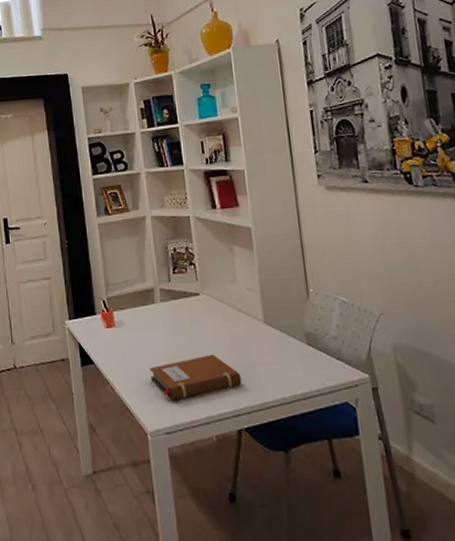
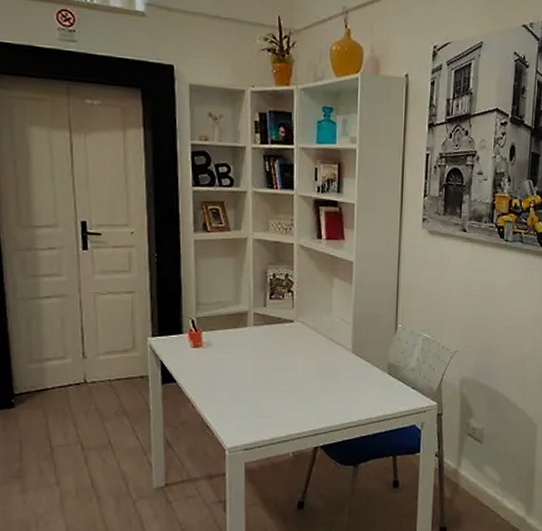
notebook: present [149,354,242,401] -> none [234,378,324,420]

